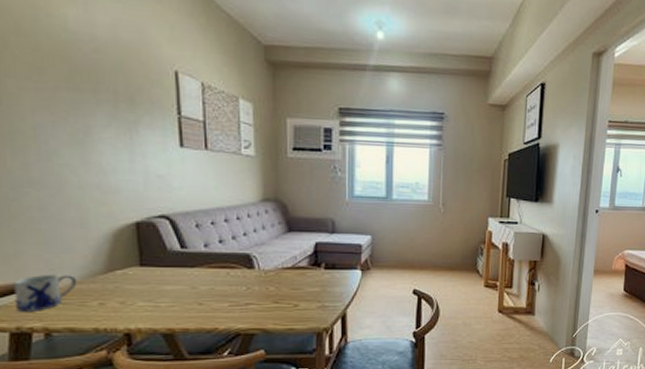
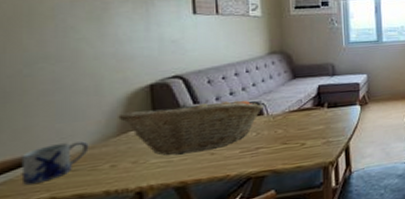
fruit basket: none [105,245,256,301] -> present [118,99,265,156]

